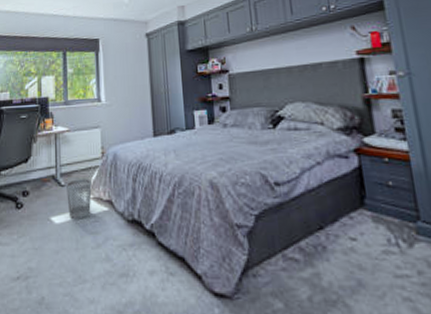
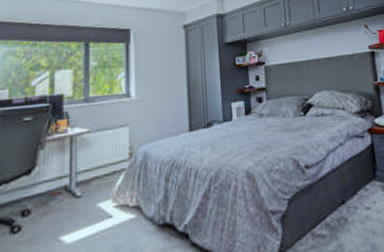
wastebasket: present [66,179,92,218] -> none [83,184,116,234]

